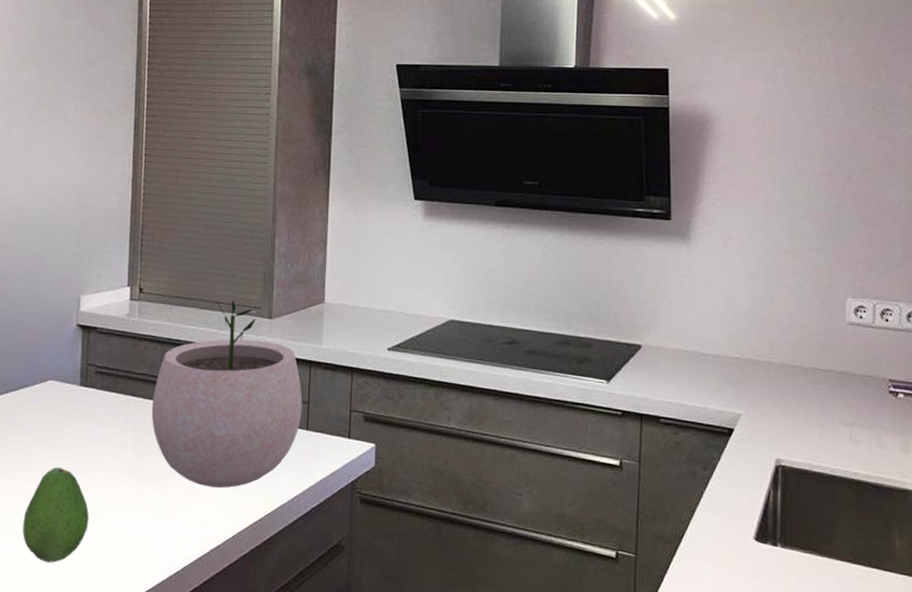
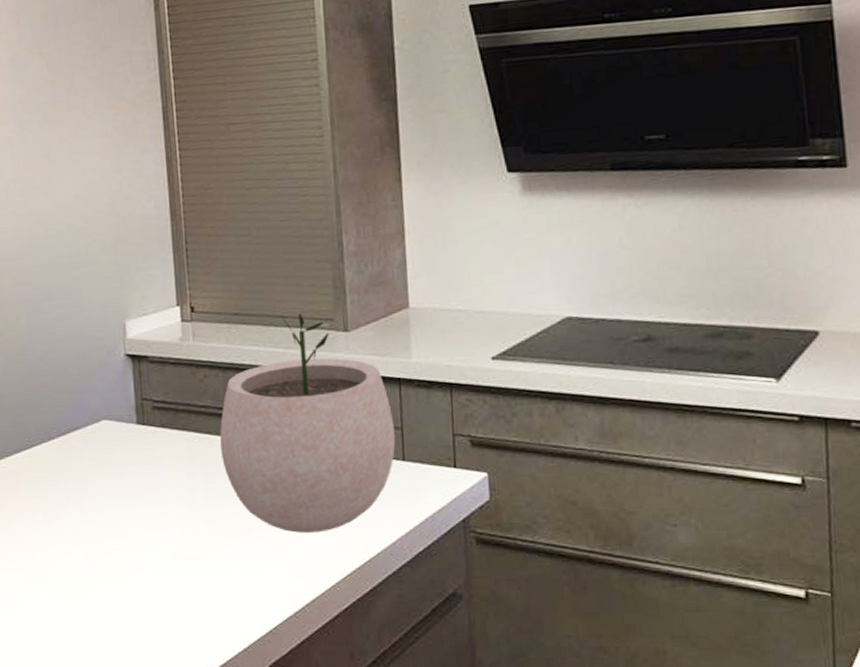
fruit: present [23,467,89,563] -> none [92,517,165,625]

